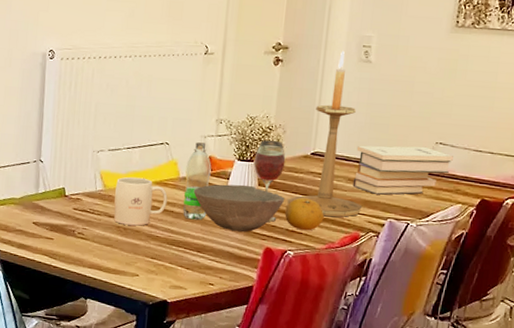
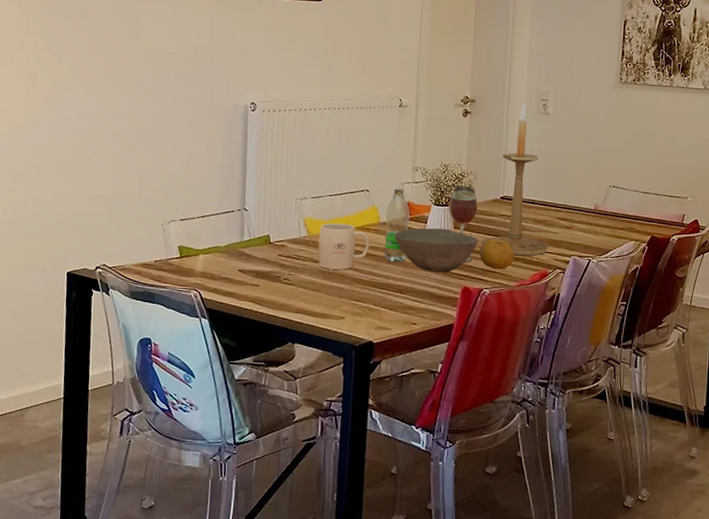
books: present [352,145,453,195] -> none [539,189,625,235]

